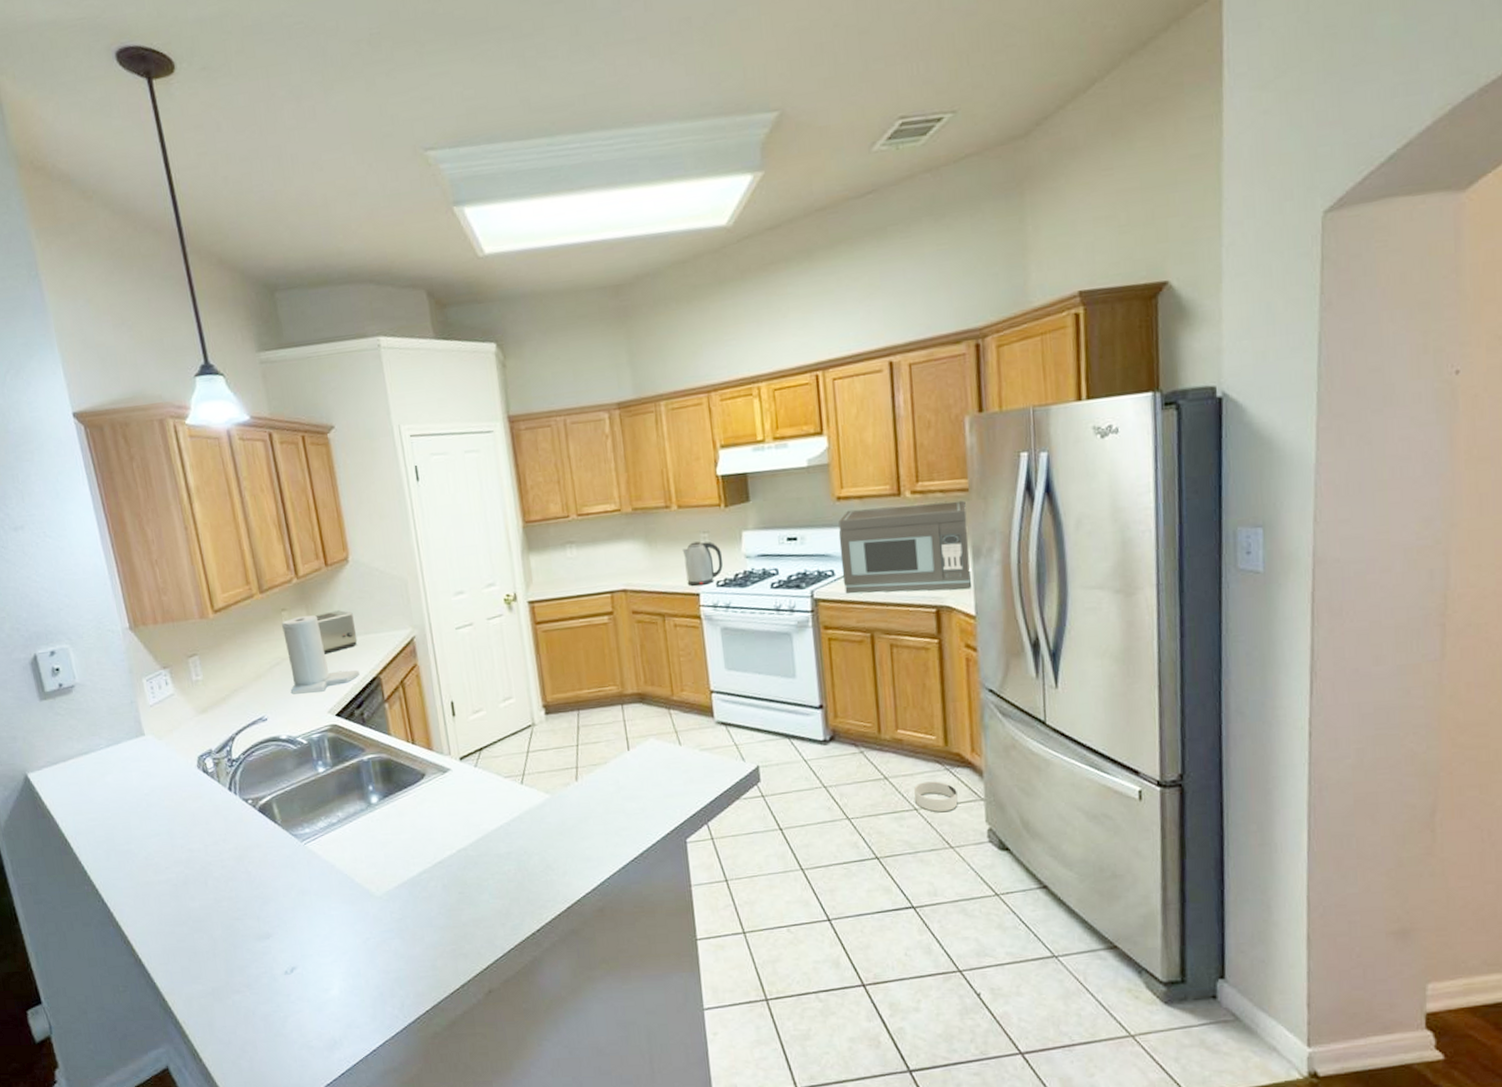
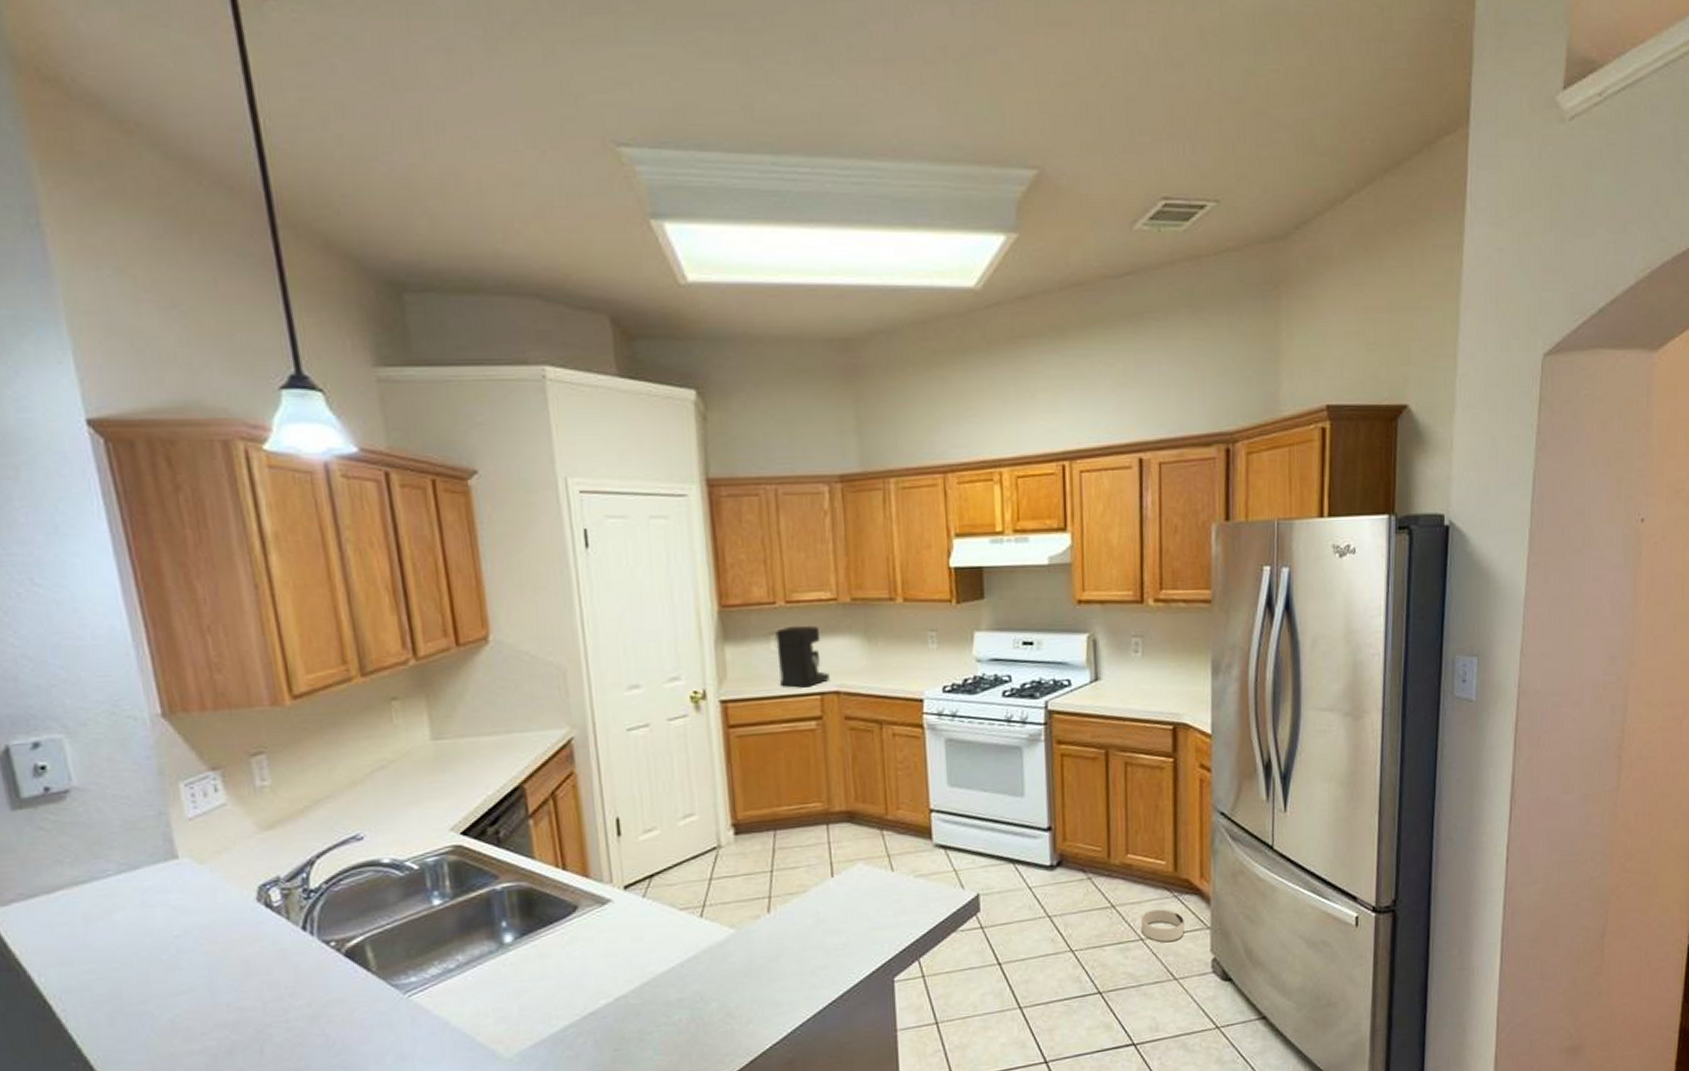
paper towel: present [282,615,360,695] -> none [391,706,496,807]
toaster: present [315,610,358,654] -> none [439,702,496,757]
coffee maker: none [570,533,618,589] -> present [776,625,830,688]
kettle: present [682,541,724,586] -> none [906,640,952,690]
microwave: present [838,500,971,594] -> none [1077,612,1209,707]

